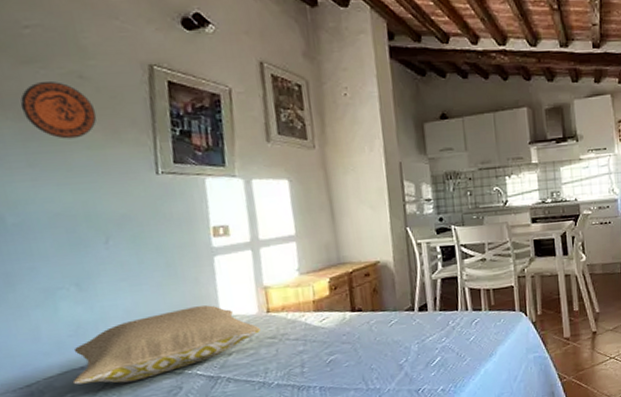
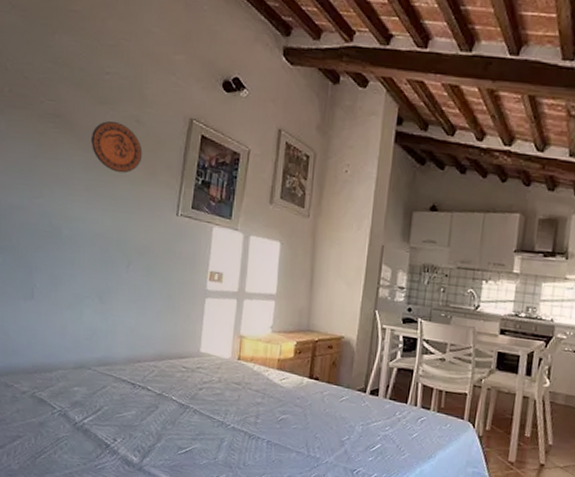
pillow: present [72,305,260,385] -> none [80,337,229,391]

